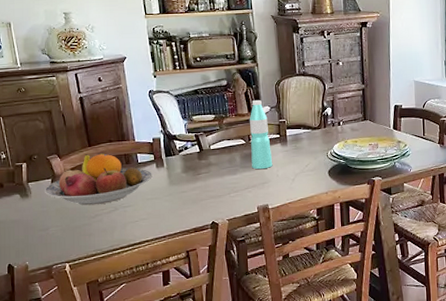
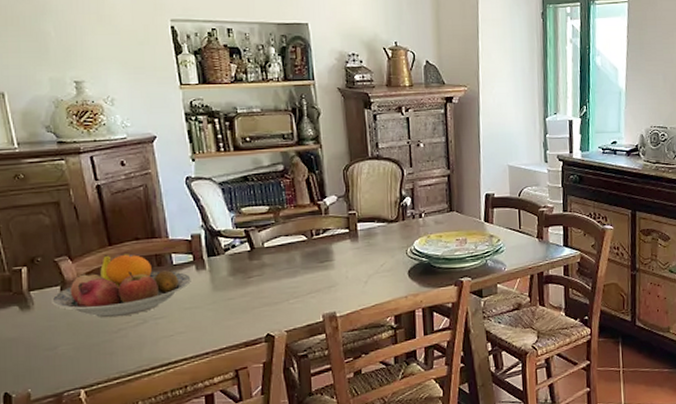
water bottle: present [249,100,273,170] -> none [311,188,341,271]

